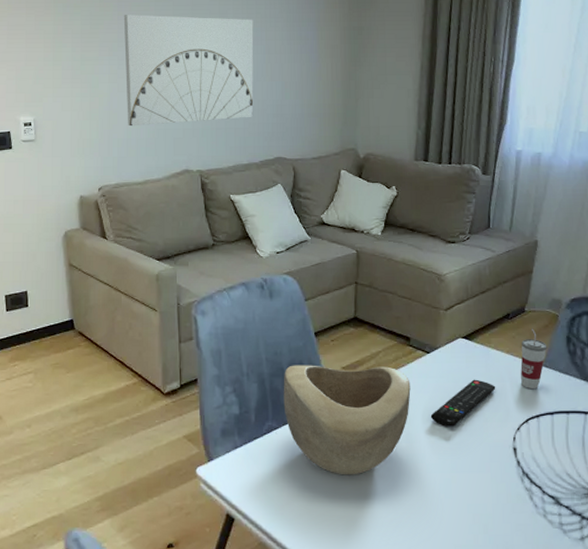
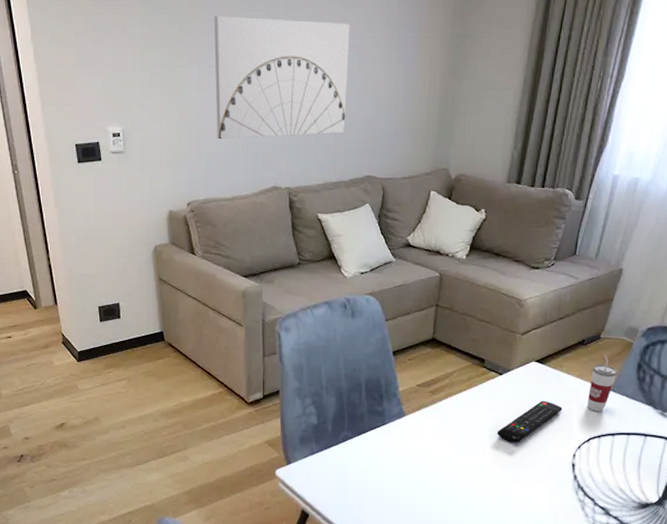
decorative bowl: present [283,365,411,475] -> none [359,381,481,482]

